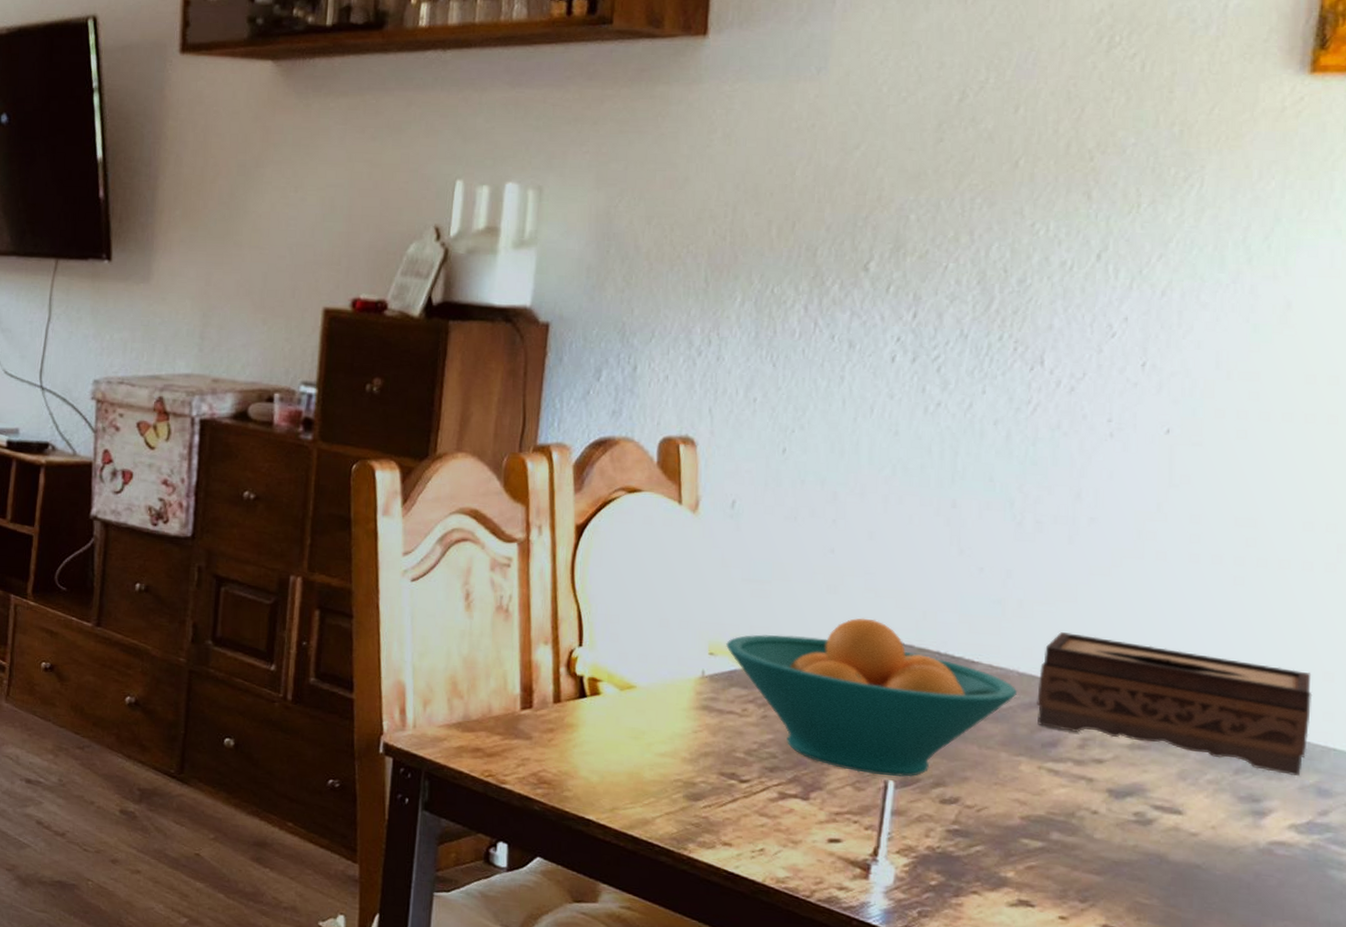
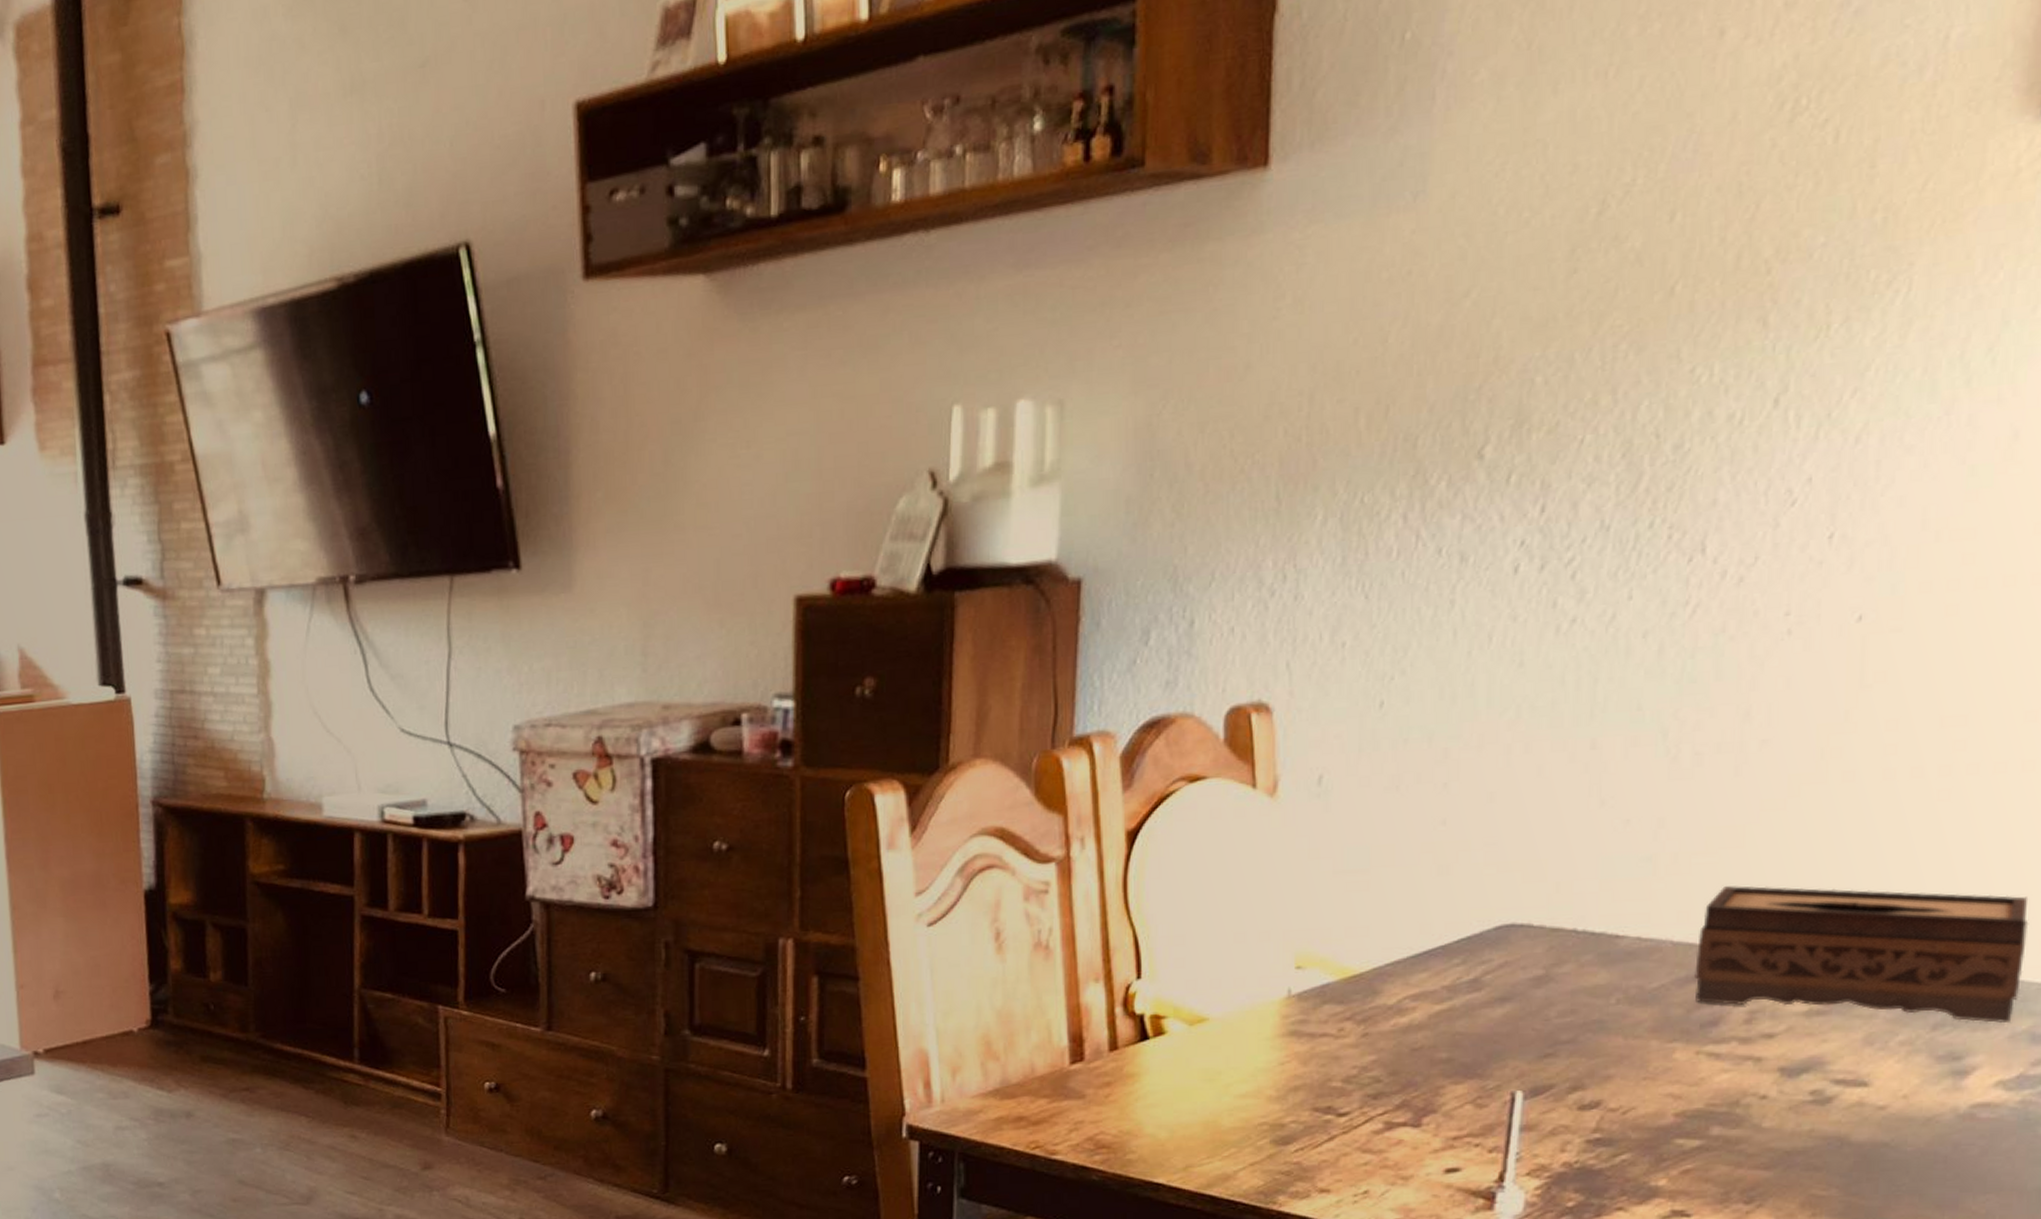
fruit bowl: present [726,618,1018,777] -> none [1316,899,1672,1087]

